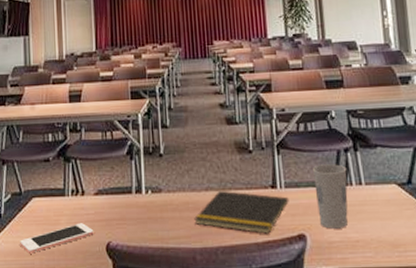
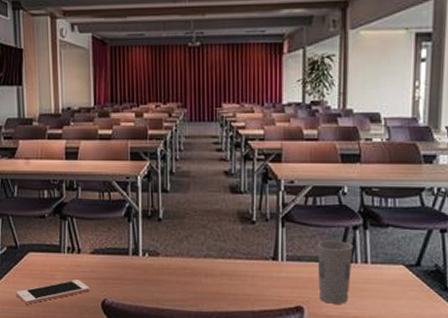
notepad: present [194,190,289,234] -> none [191,258,290,303]

